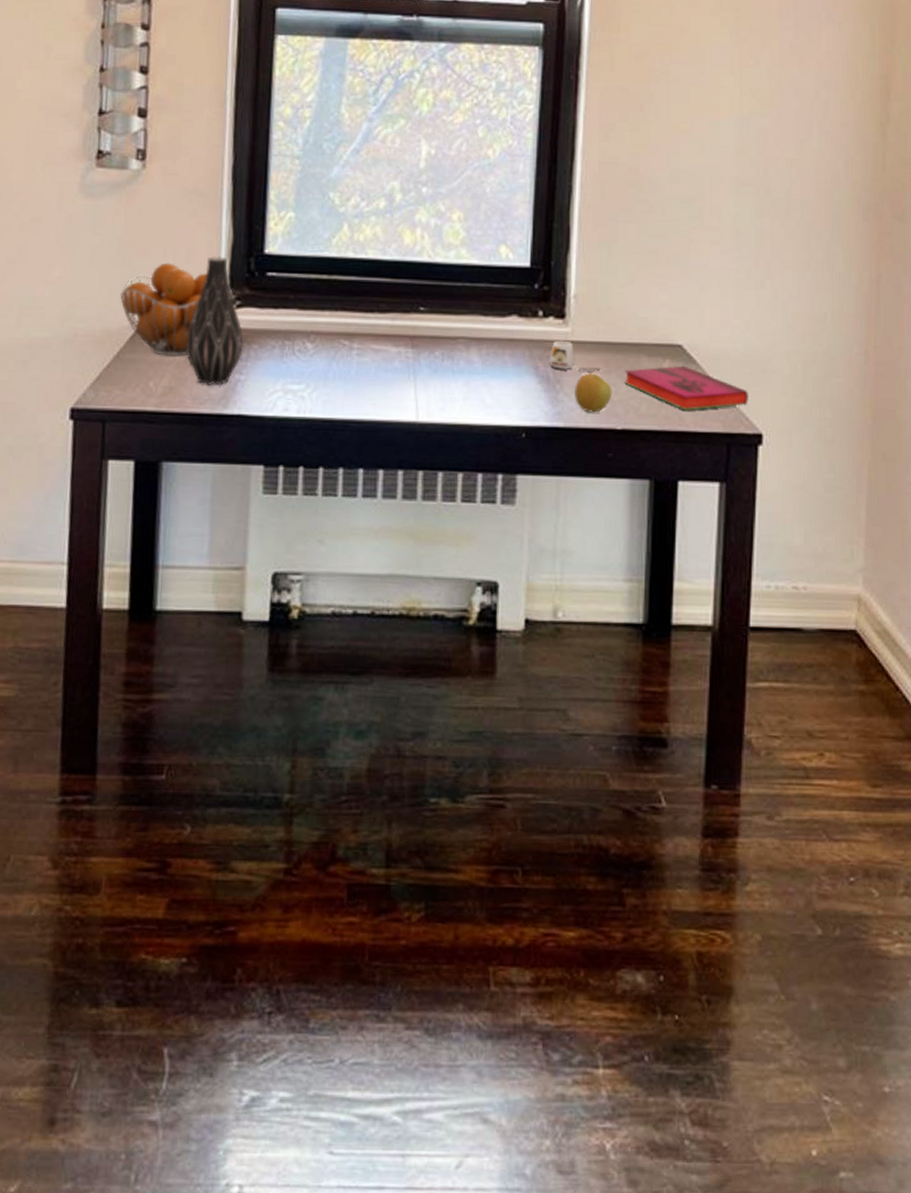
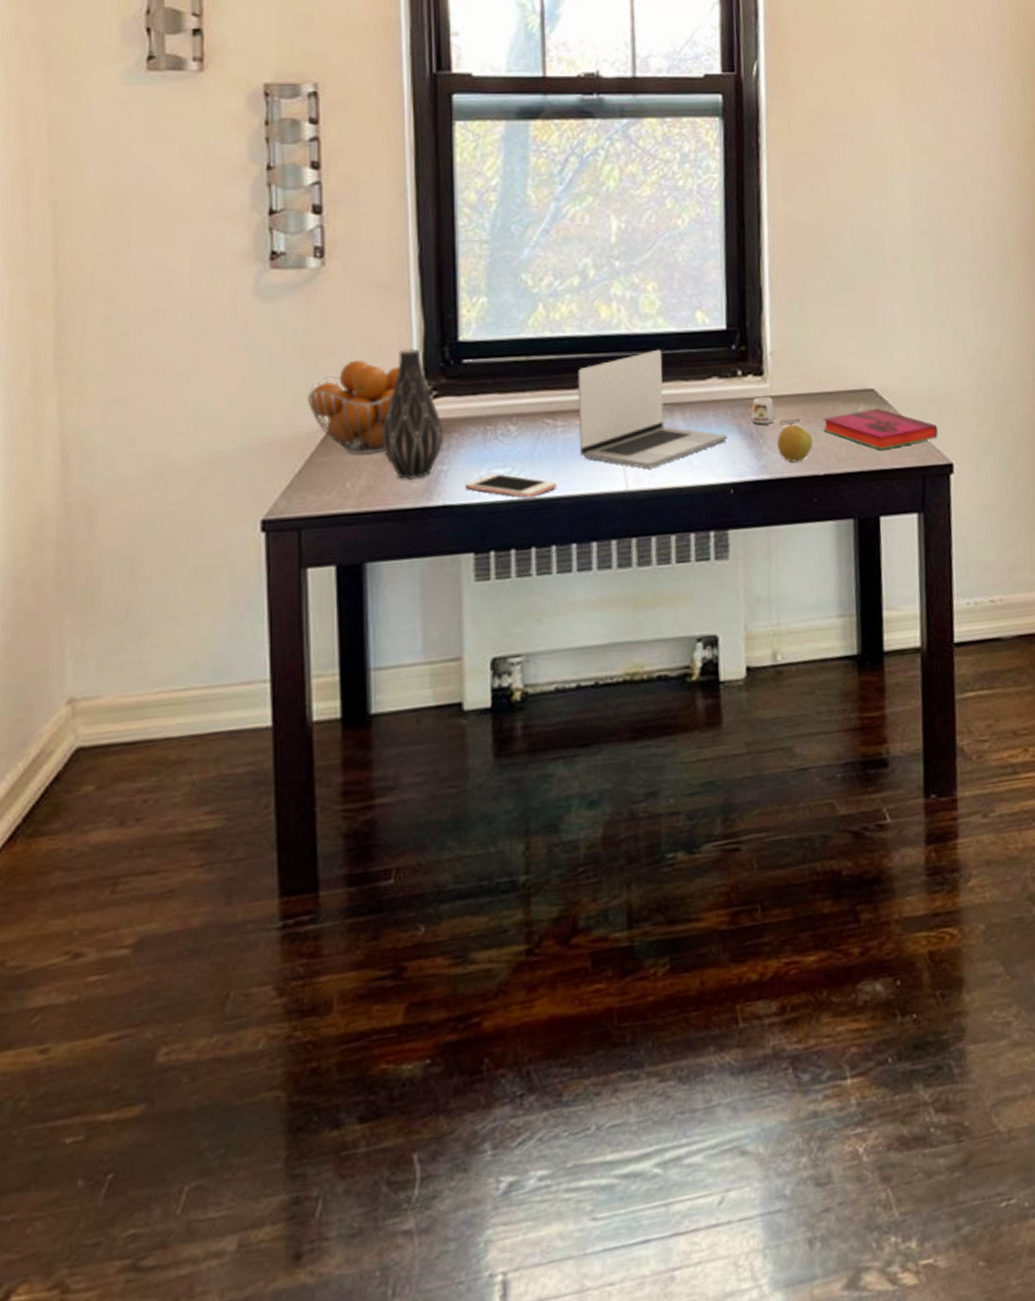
cell phone: none [260,389,349,417] -> present [465,474,558,498]
laptop: none [374,280,523,401] -> present [577,349,727,468]

